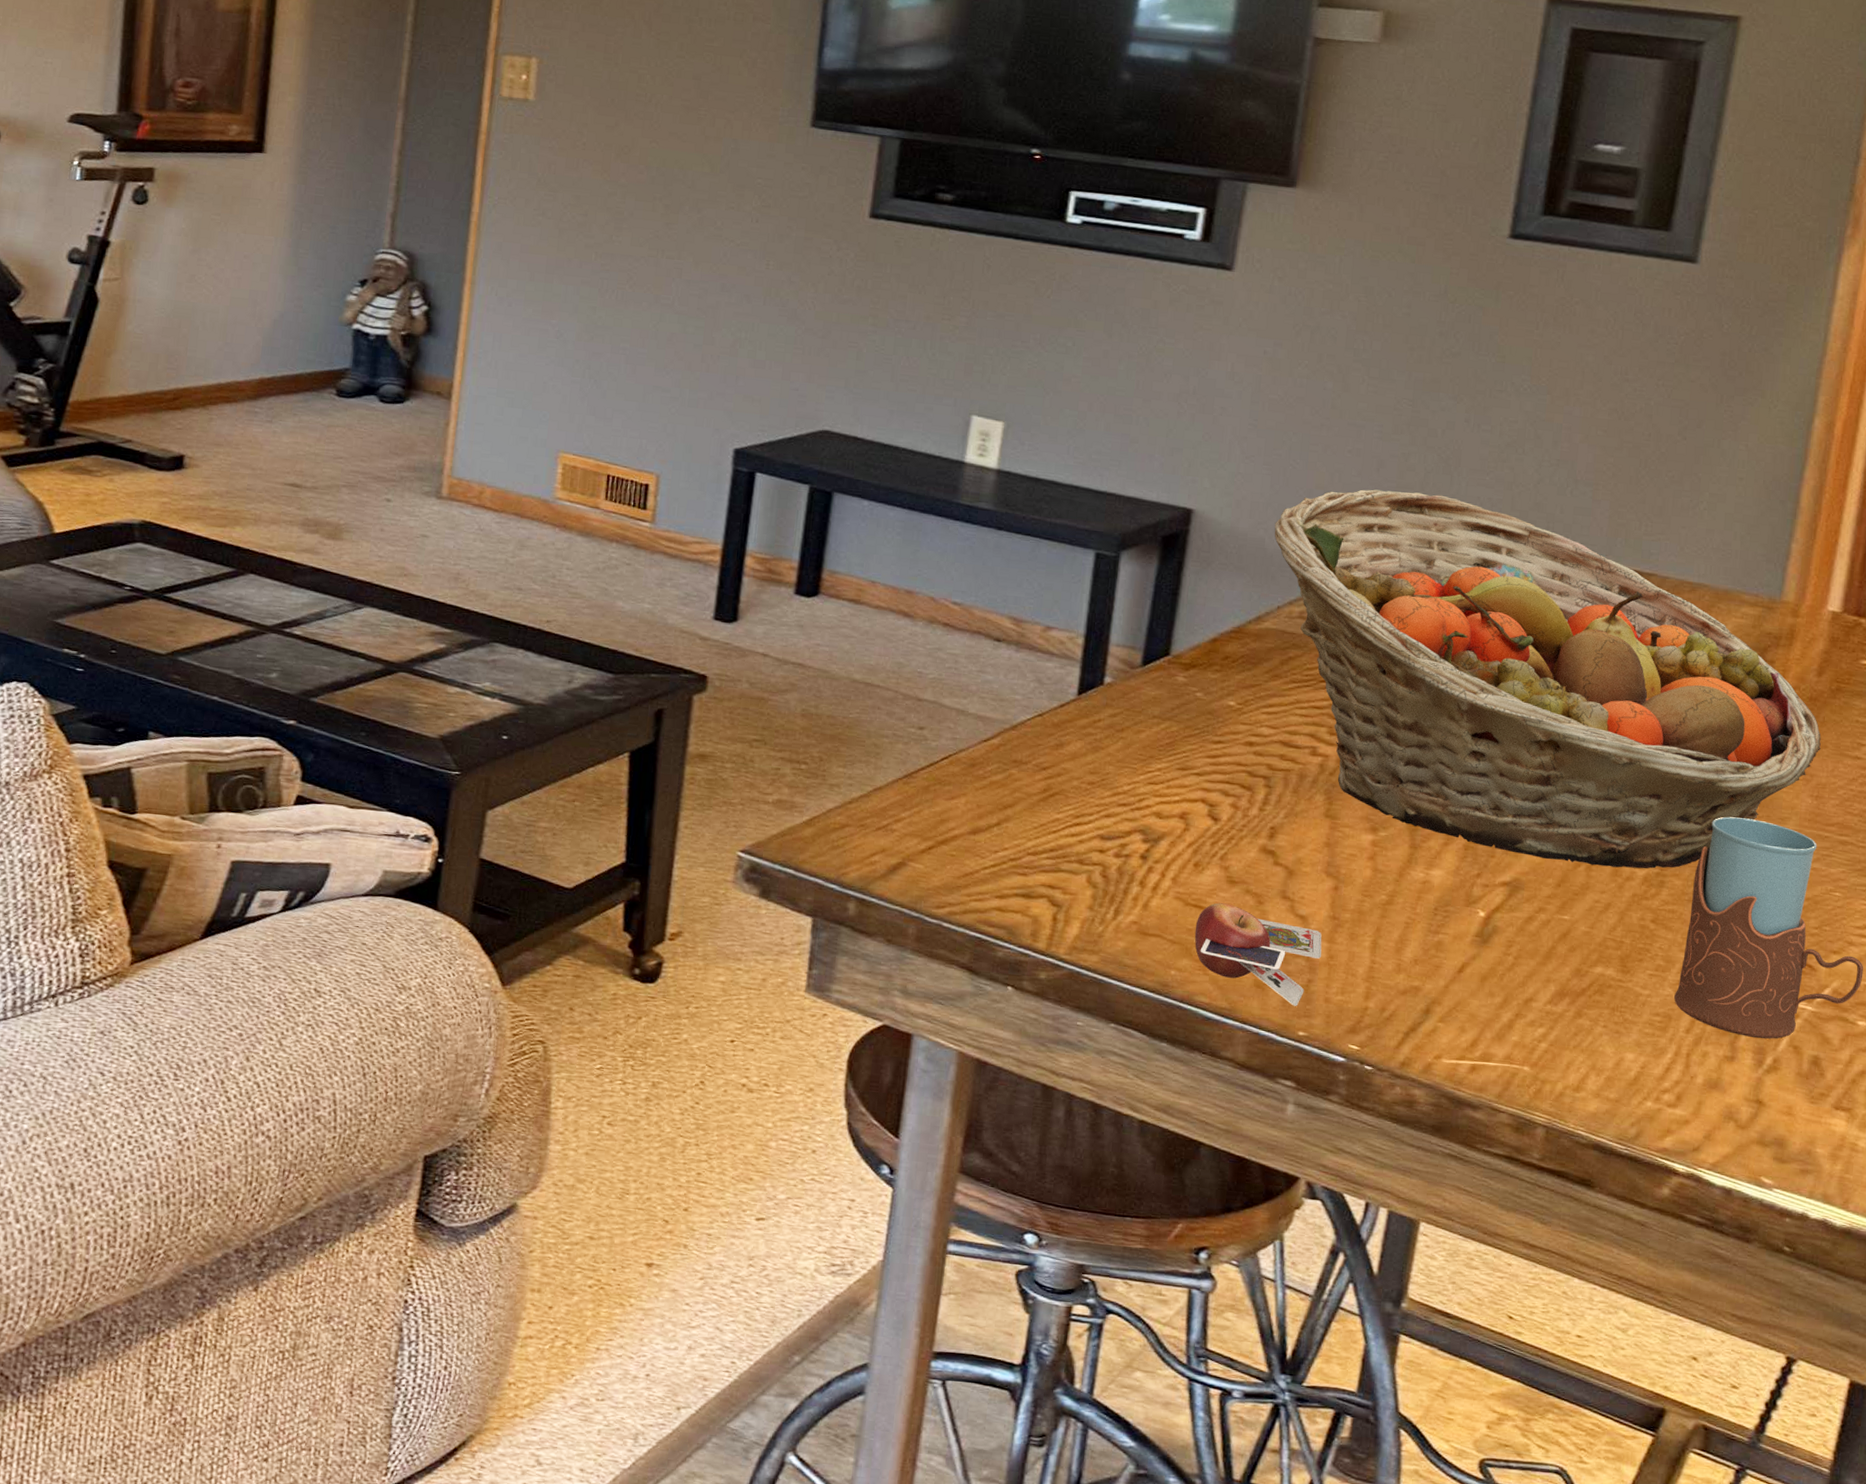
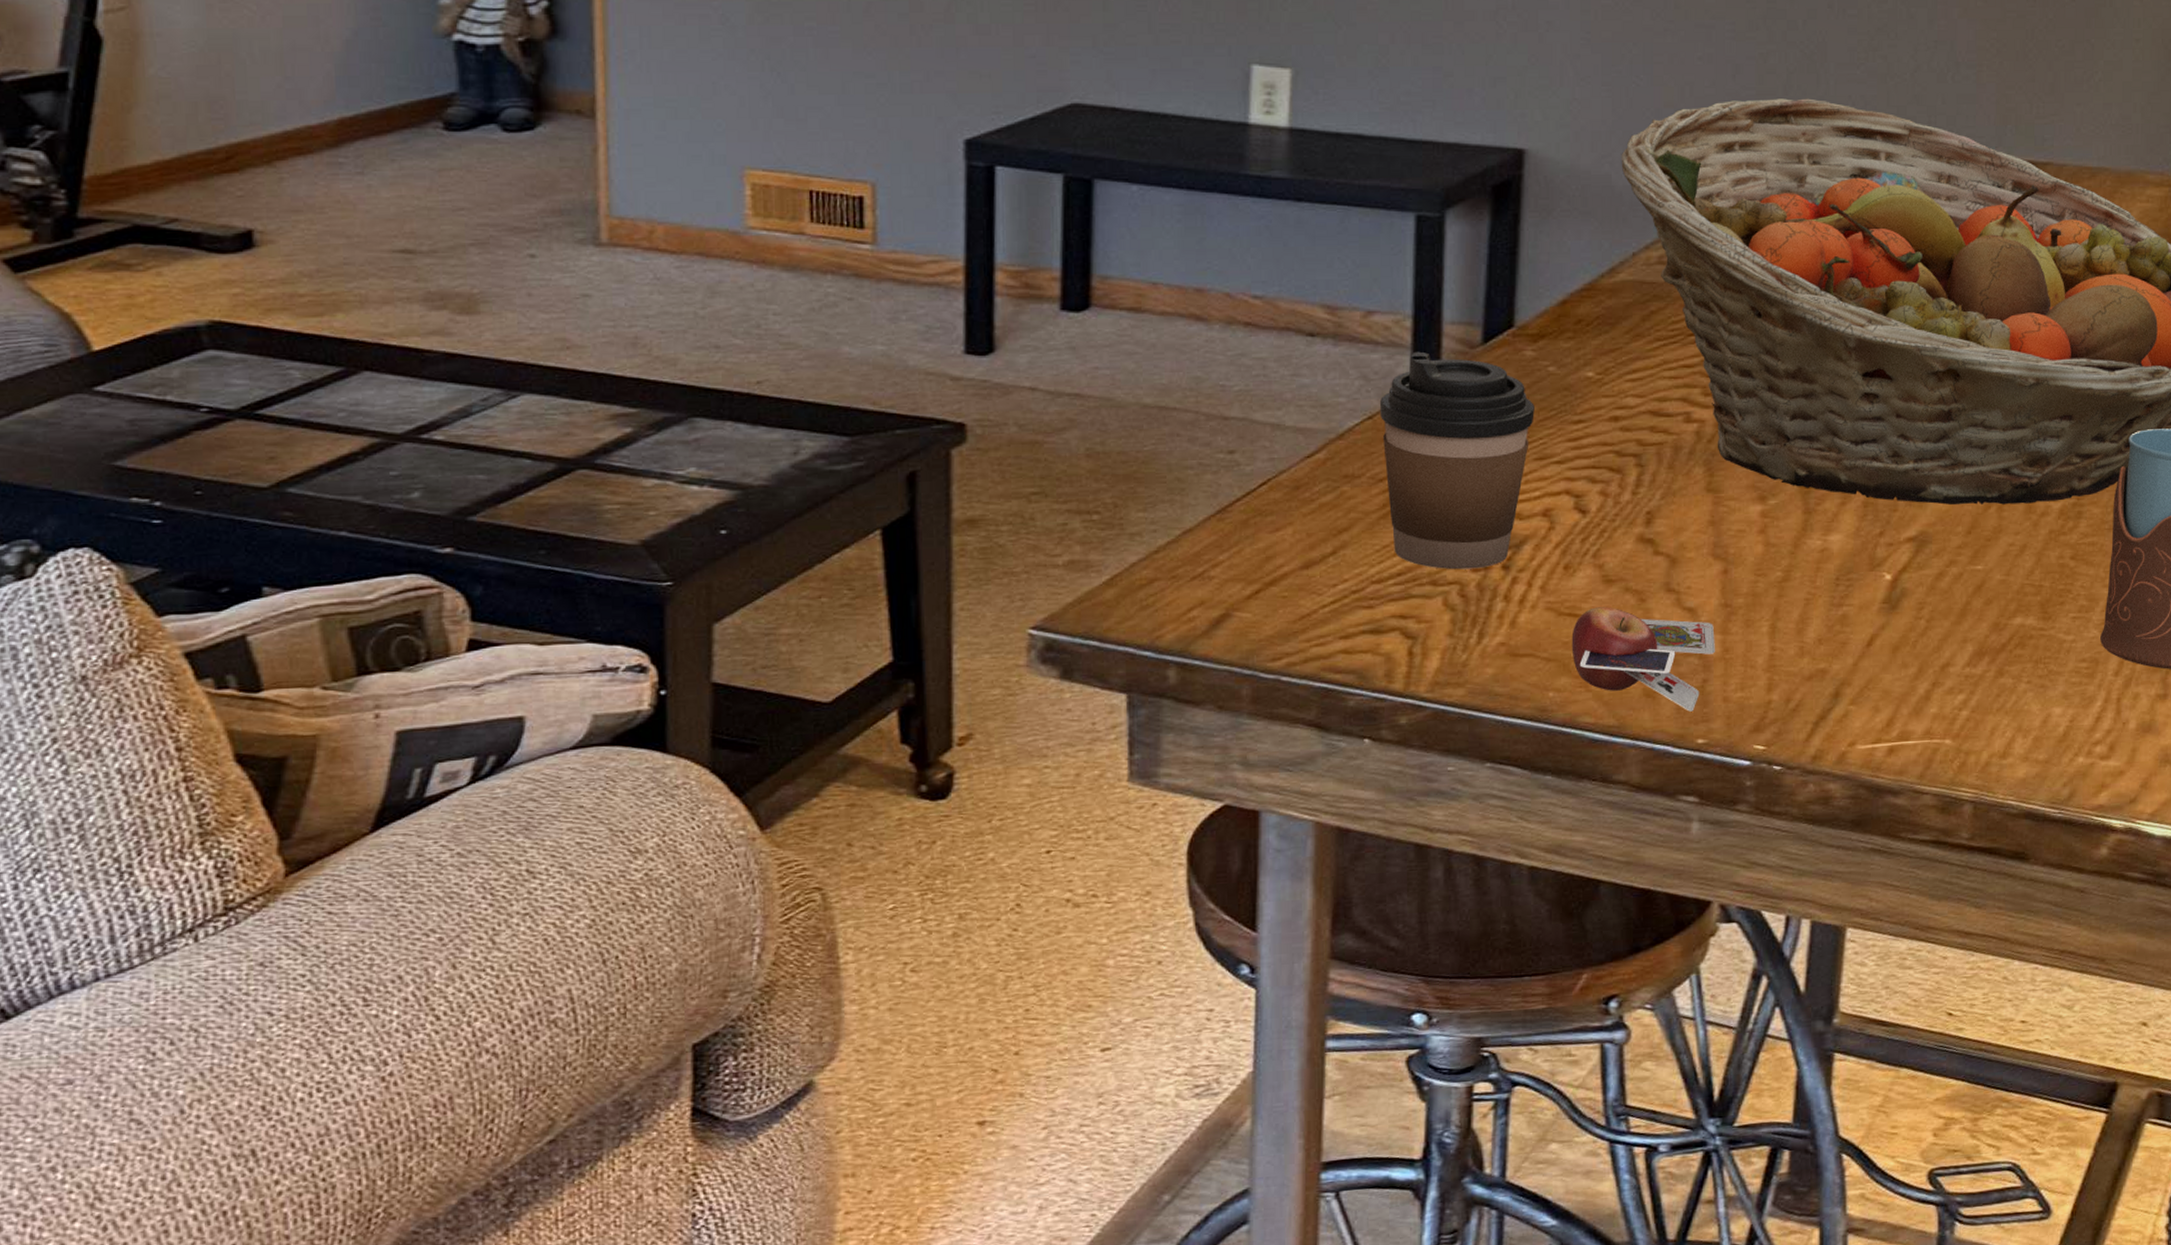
coffee cup: none [1049,665,1181,855] -> present [1379,351,1534,570]

